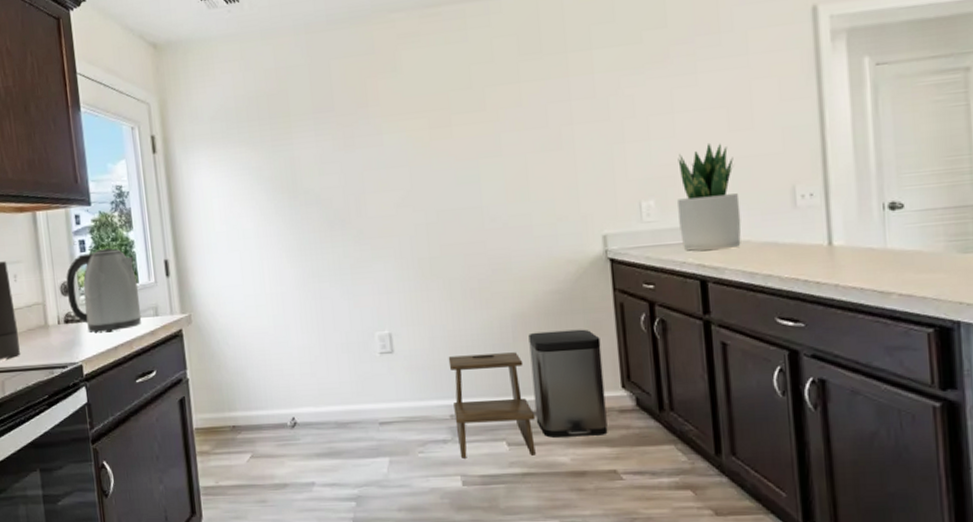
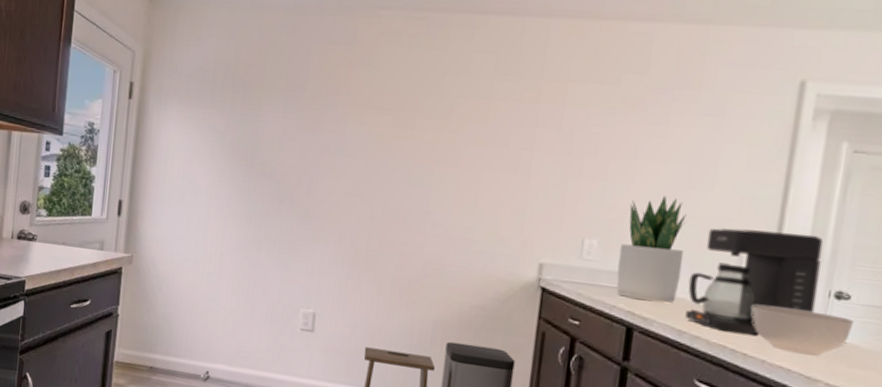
kettle: present [66,248,142,333] -> none [24,178,91,257]
coffee maker: none [749,152,874,264] -> present [685,228,824,334]
bowl: none [814,226,913,272] -> present [751,304,855,356]

